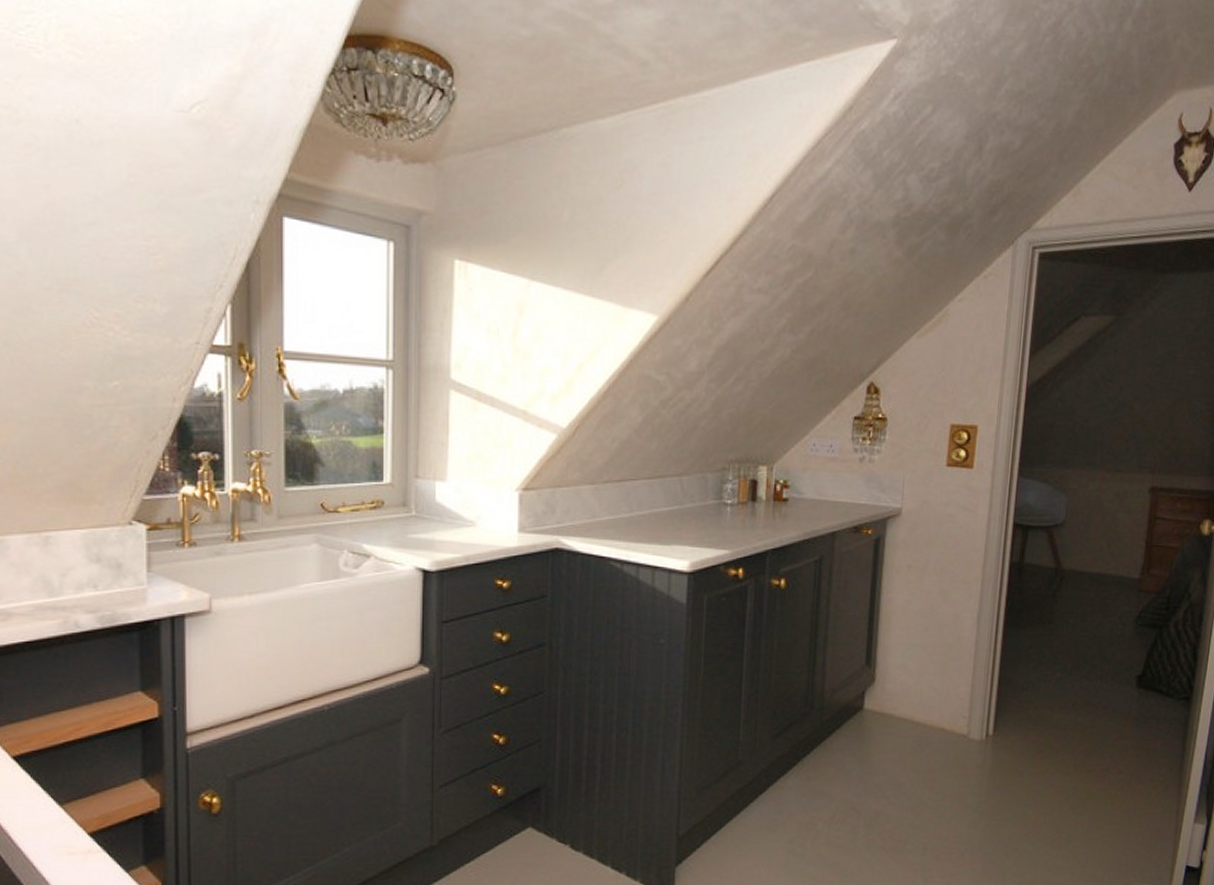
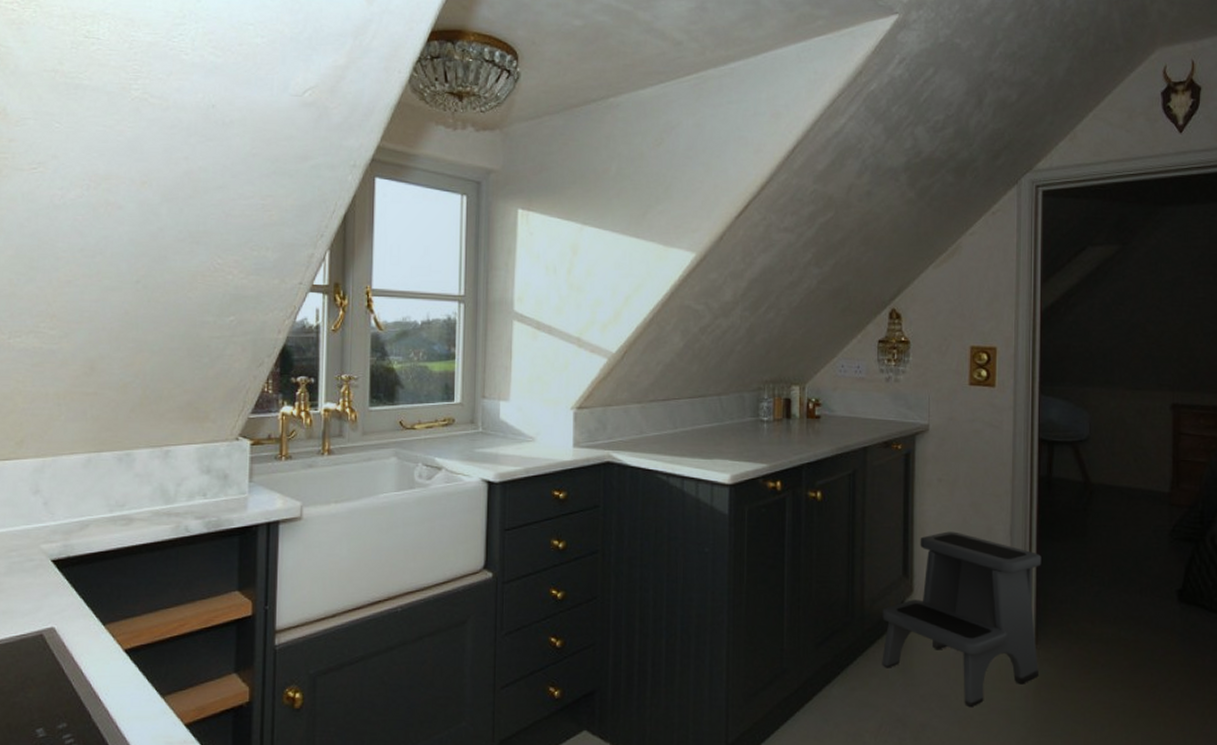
step stool: none [839,619,1007,793] -> present [882,531,1042,706]

